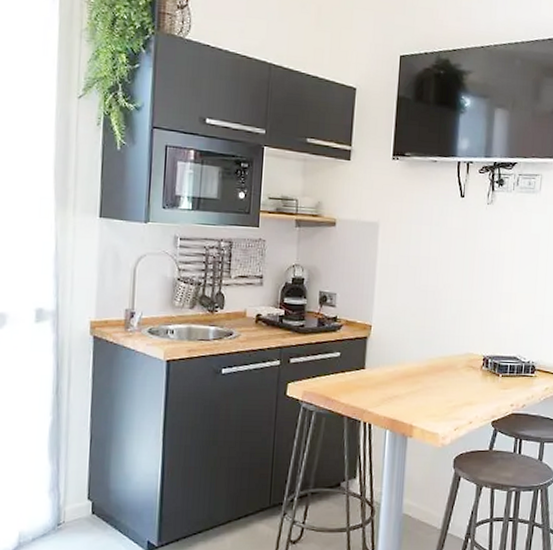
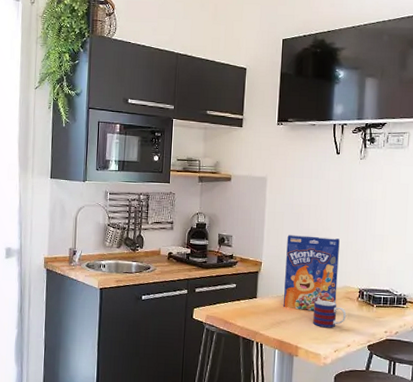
cereal box: none [396,292,462,383] -> present [283,235,340,311]
mug: none [429,370,469,403] -> present [312,300,347,328]

